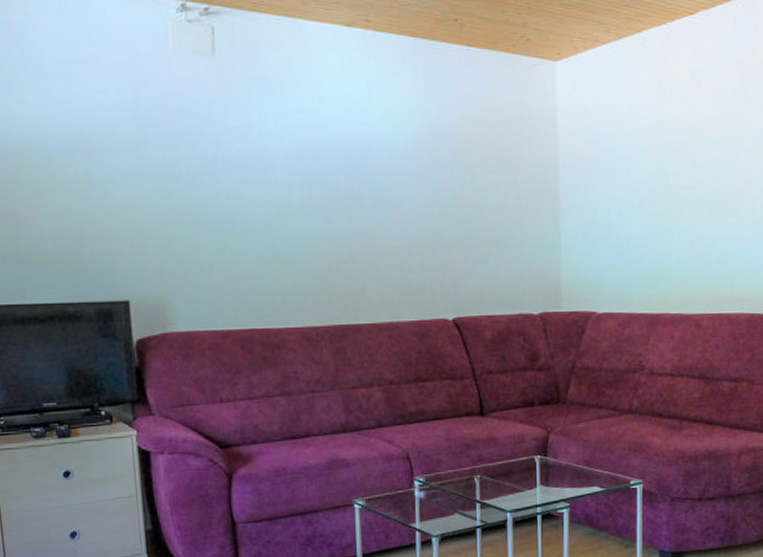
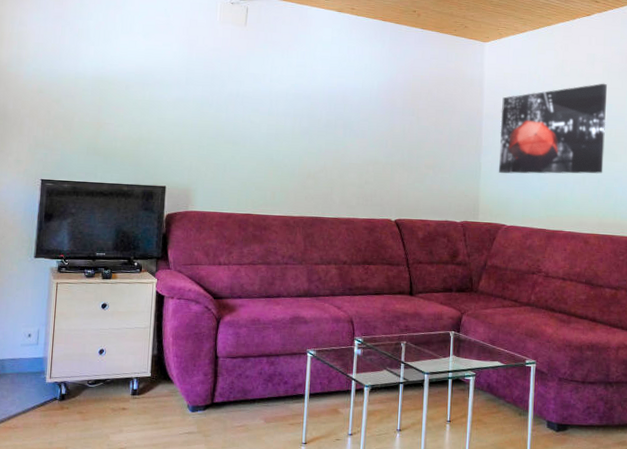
wall art: none [582,110,719,244] -> present [499,83,607,174]

